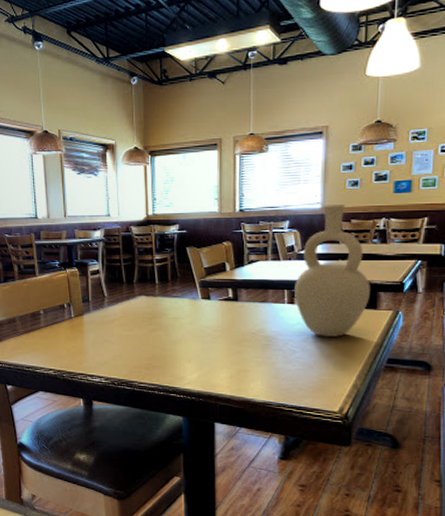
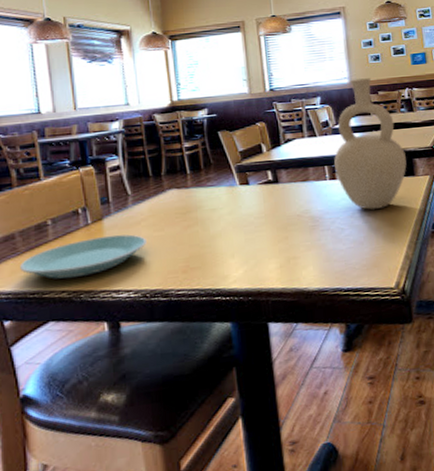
plate: none [19,330,117,359] -> present [20,234,147,279]

